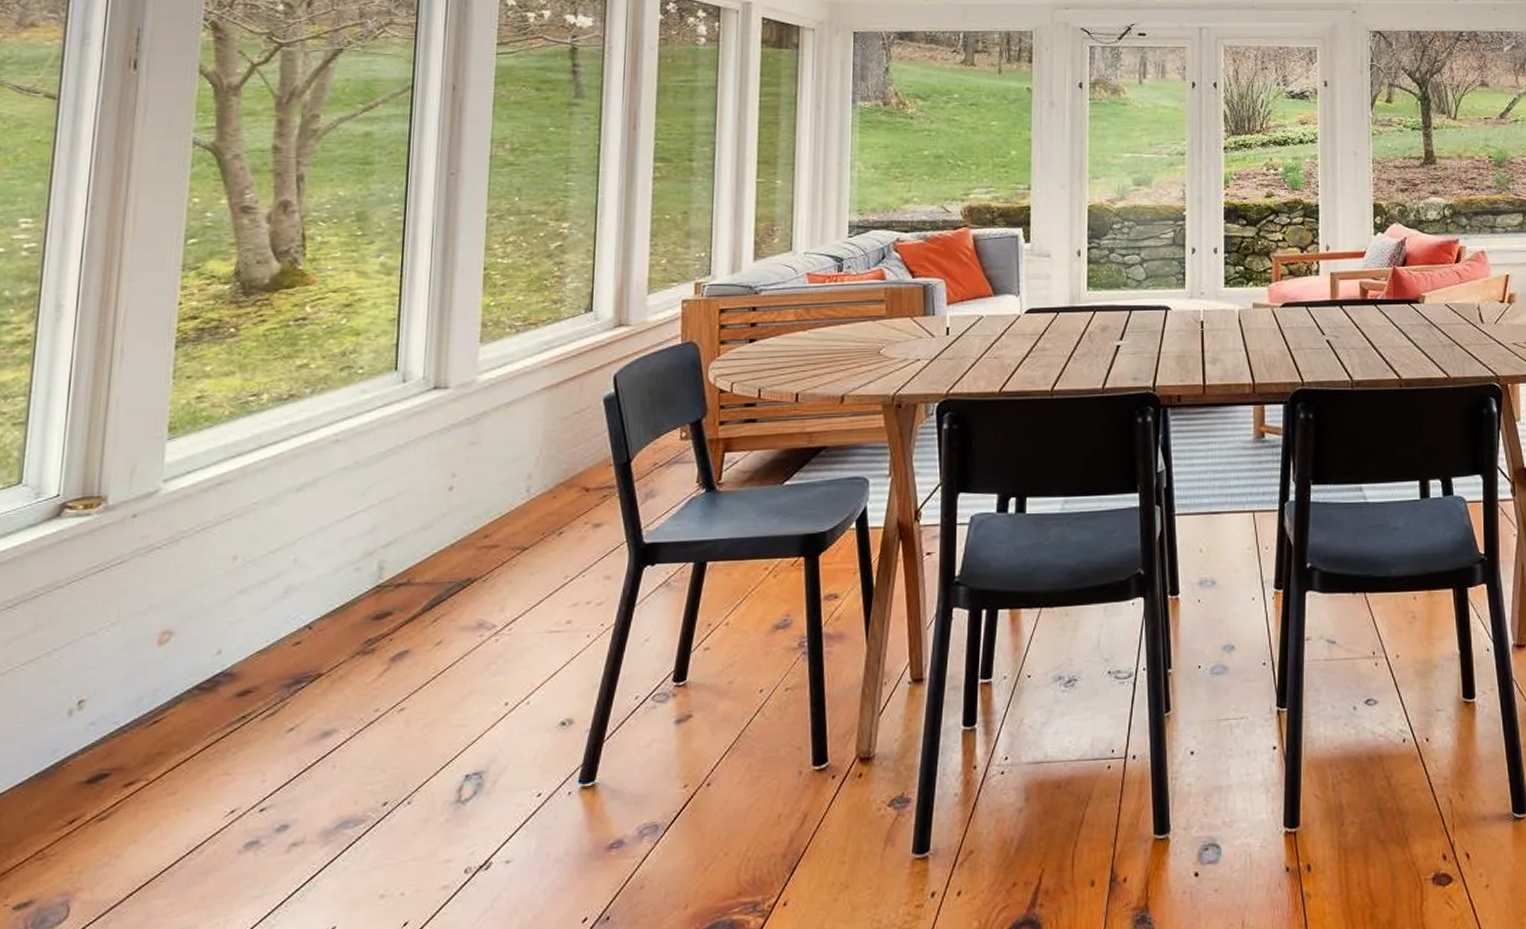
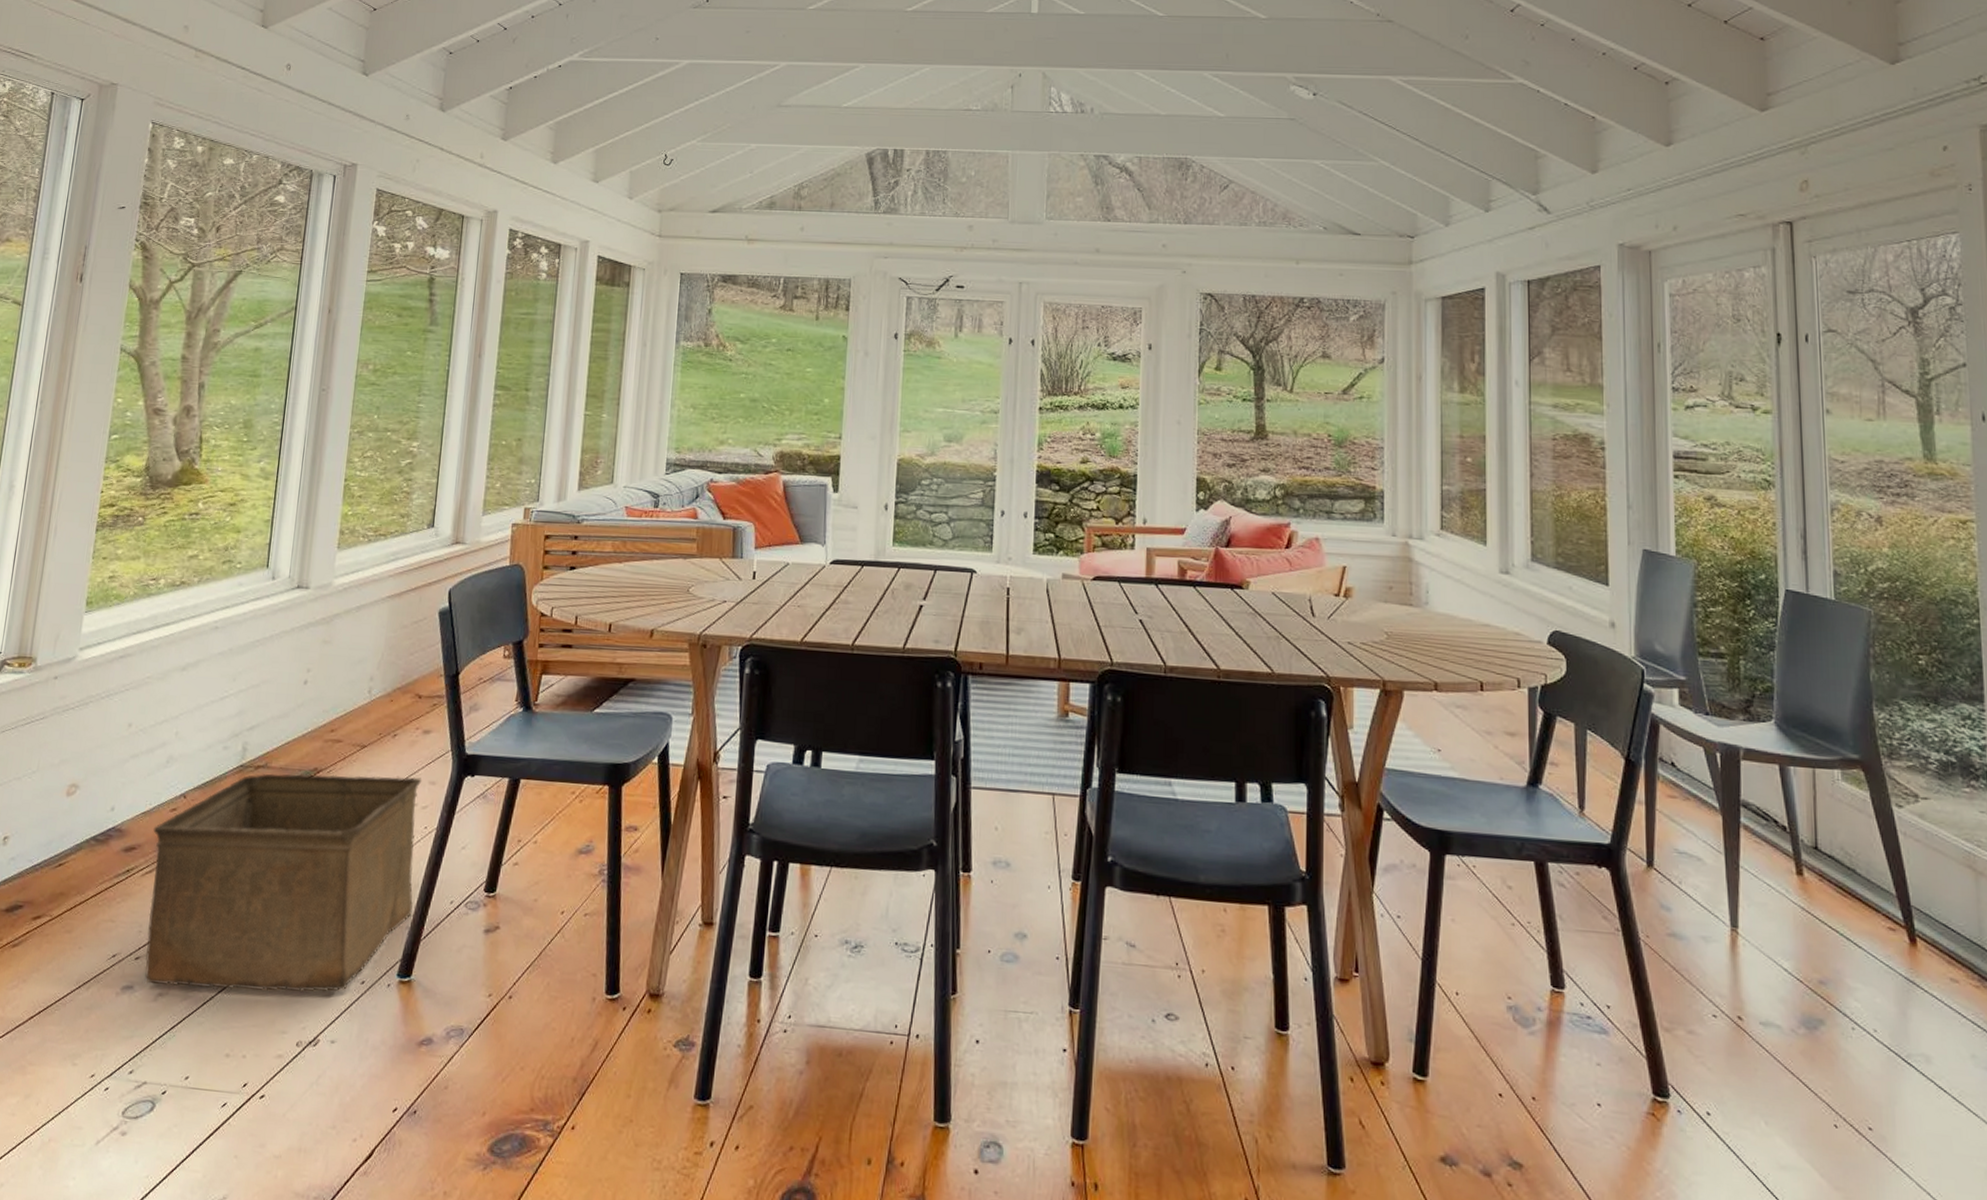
storage bin: none [272,574,595,836] -> present [144,773,422,993]

